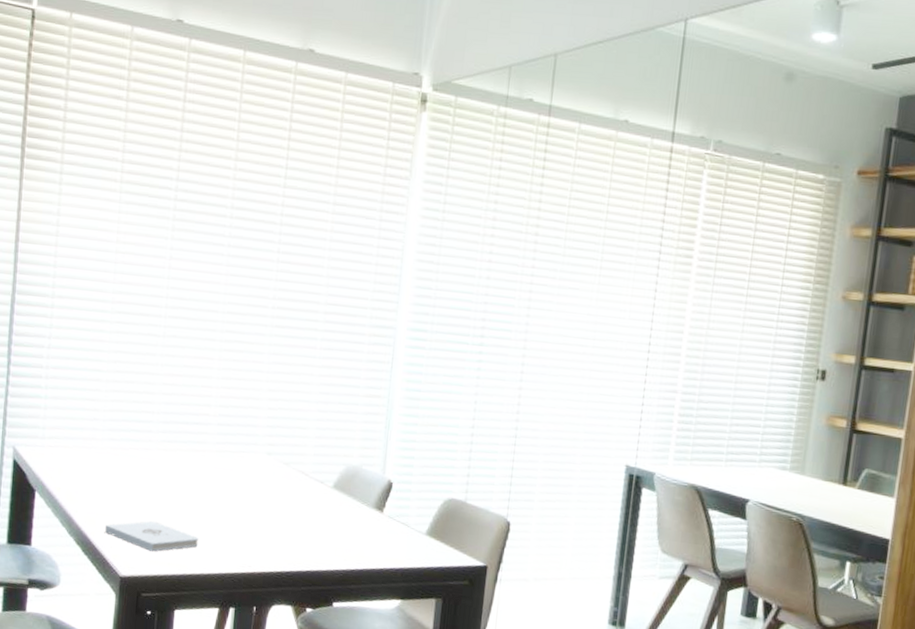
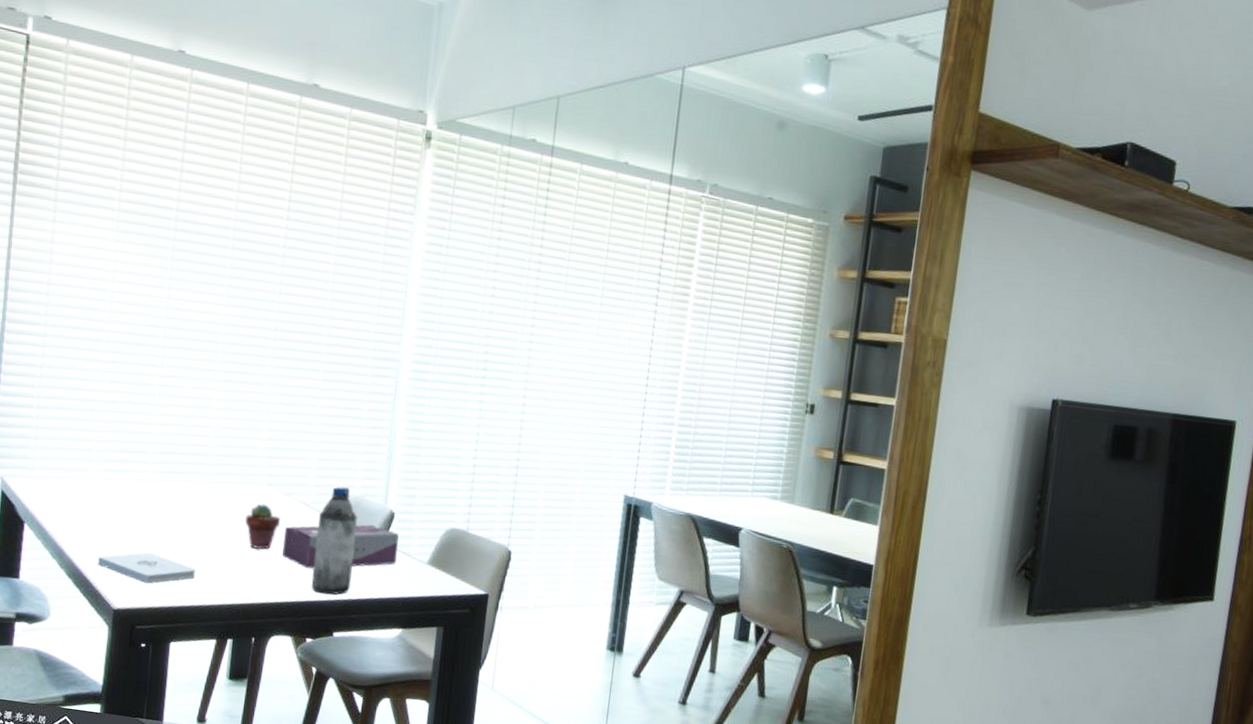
potted succulent: none [246,472,281,519] -> present [245,503,281,550]
tissue box: none [282,494,397,538] -> present [283,524,399,569]
water bottle: none [310,455,356,565] -> present [311,485,358,595]

